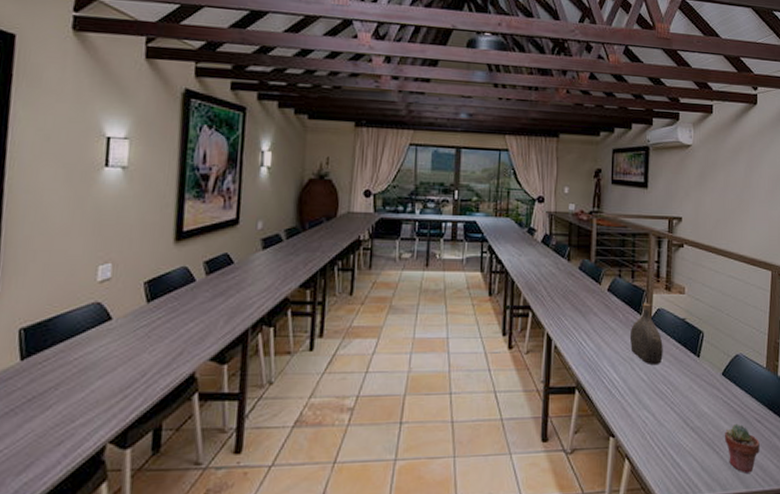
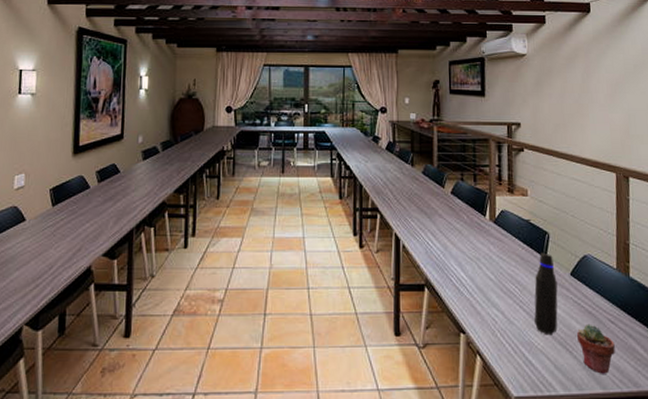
water jug: present [629,303,663,364] -> none [475,205,509,264]
water bottle: none [685,352,709,437] -> present [534,252,558,336]

